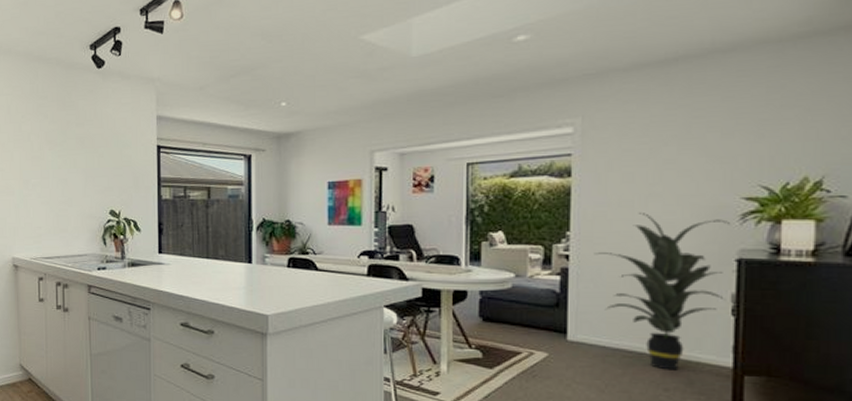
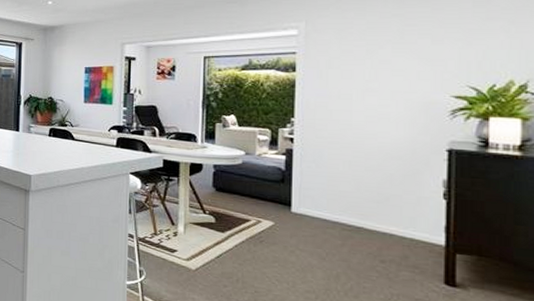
indoor plant: present [593,213,730,371] -> none [315,105,440,245]

